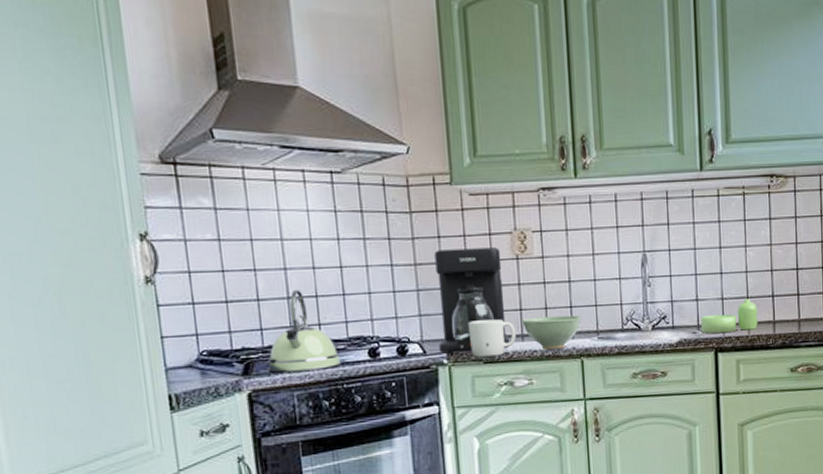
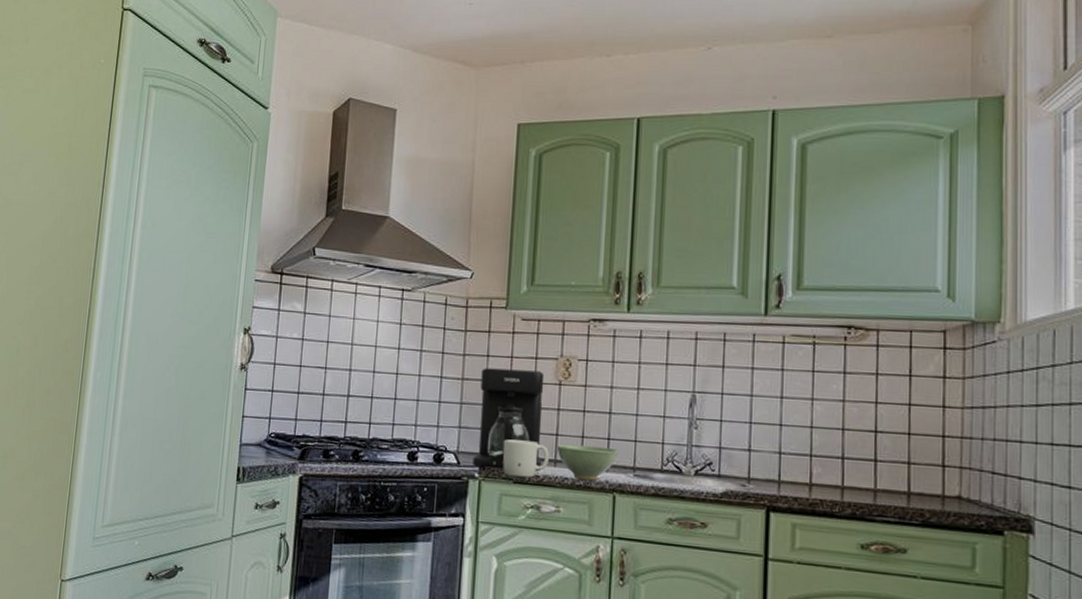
kettle: present [267,288,342,373] -> none [319,388,383,465]
soap dispenser: present [700,299,758,334] -> none [751,457,823,493]

